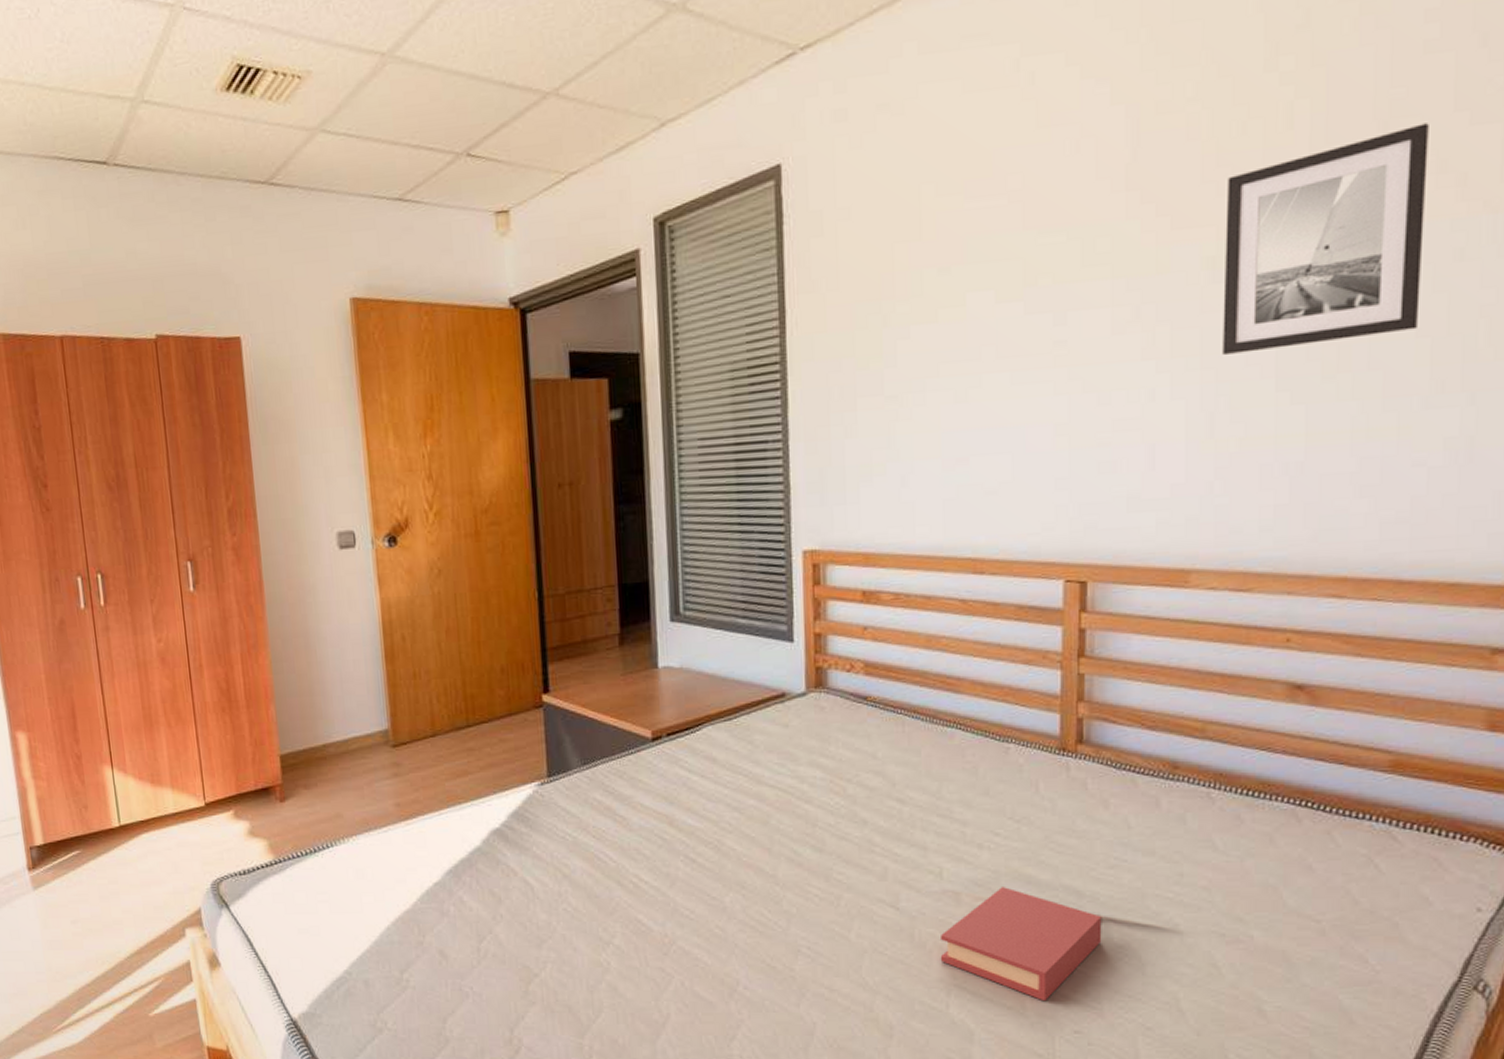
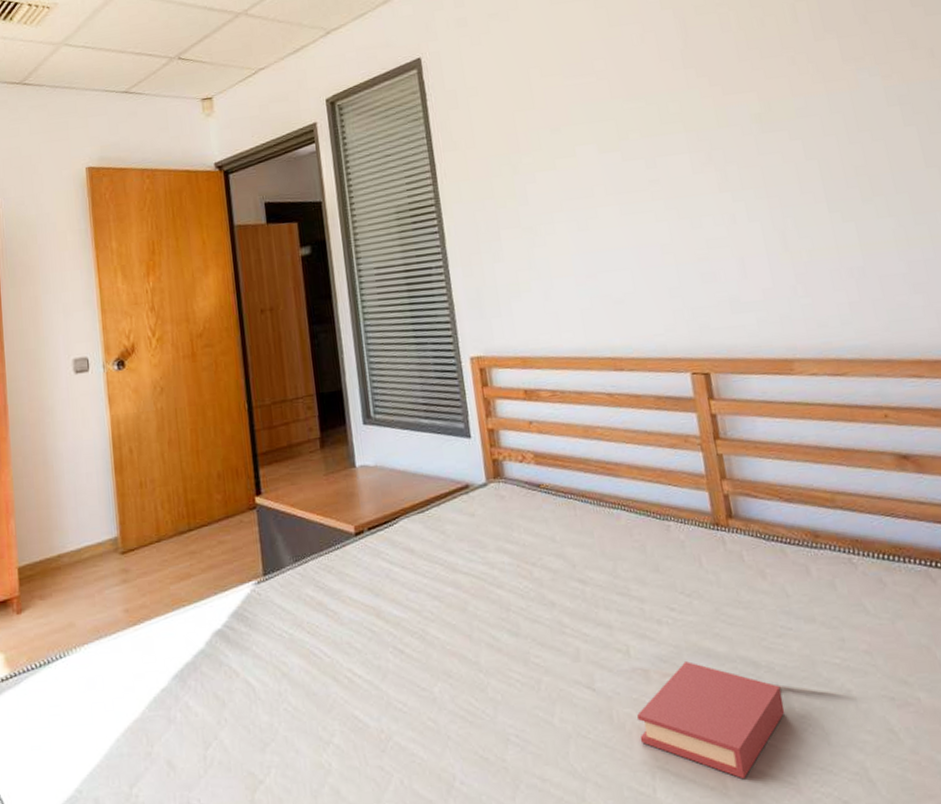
wall art: present [1223,123,1429,355] -> none [758,15,926,186]

